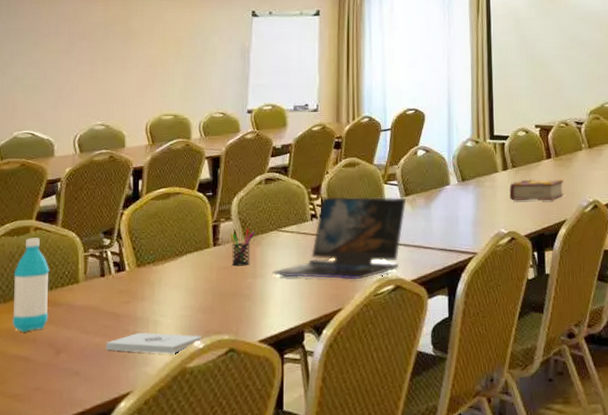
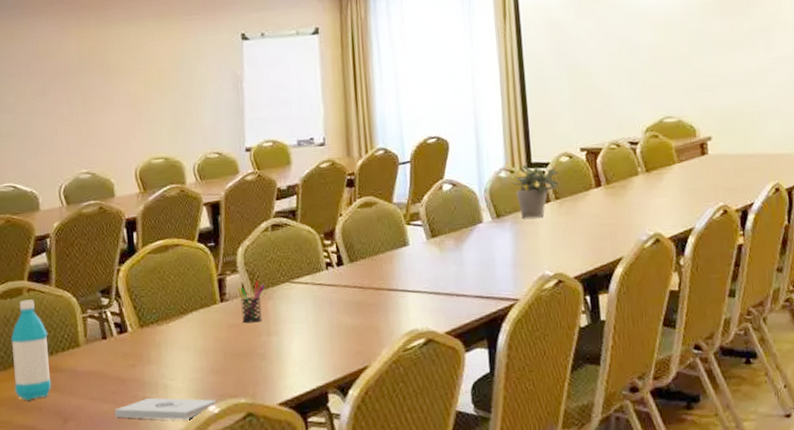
laptop: present [273,196,407,280] -> none [288,239,434,334]
potted plant: none [477,137,516,183] -> present [512,165,559,218]
book: present [509,179,564,201] -> none [553,210,619,239]

